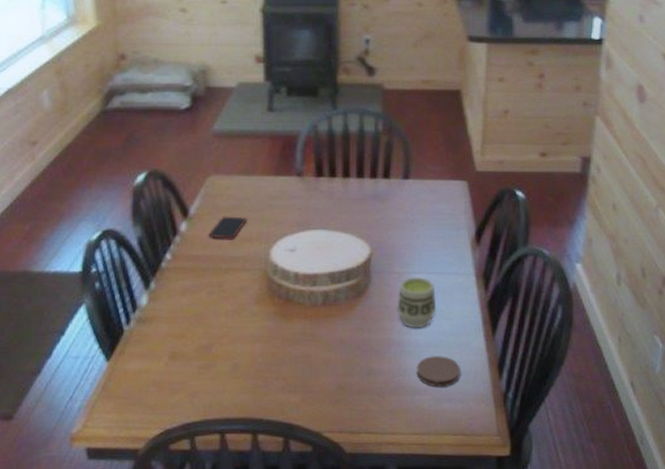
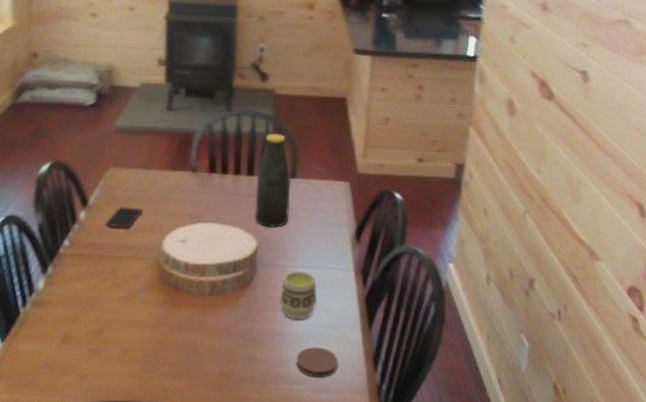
bottle: none [367,132,405,233] -> present [255,134,291,229]

